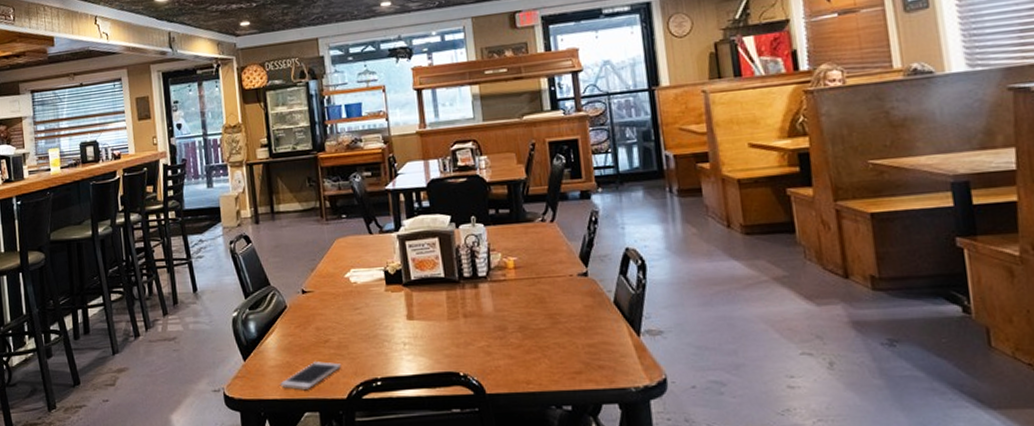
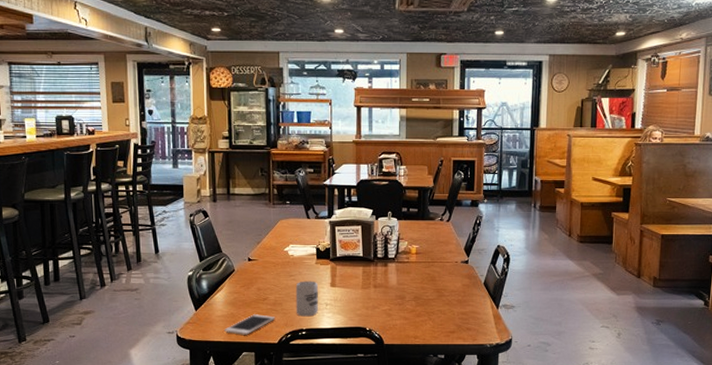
cup: none [363,313,395,362] -> present [295,281,318,317]

